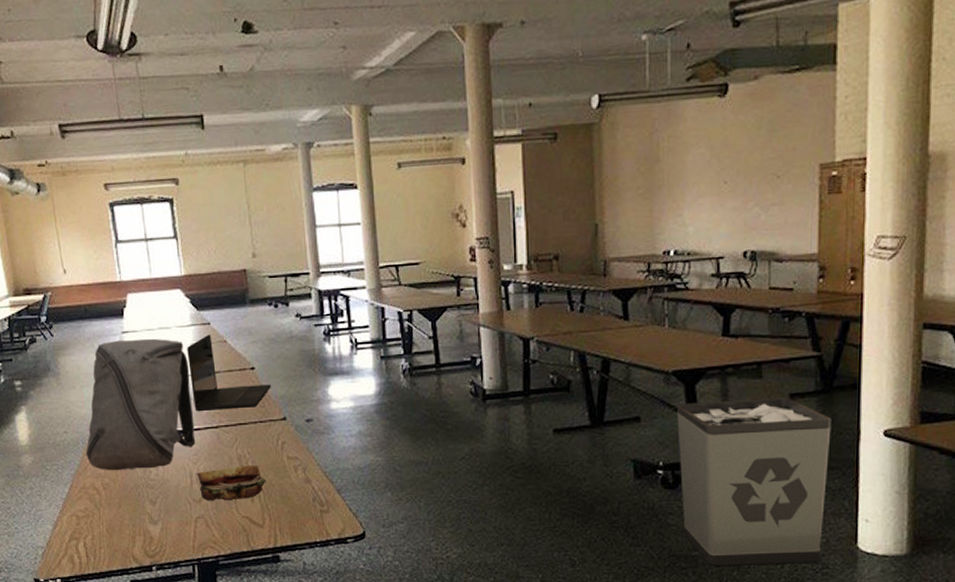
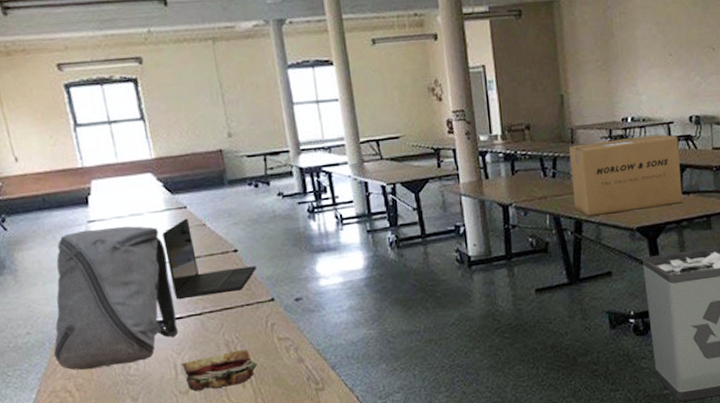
box: none [601,270,730,356] -> present [569,134,683,216]

